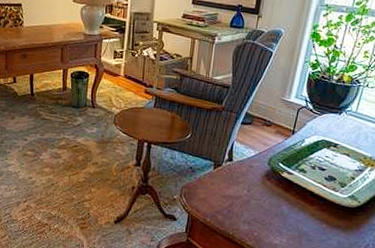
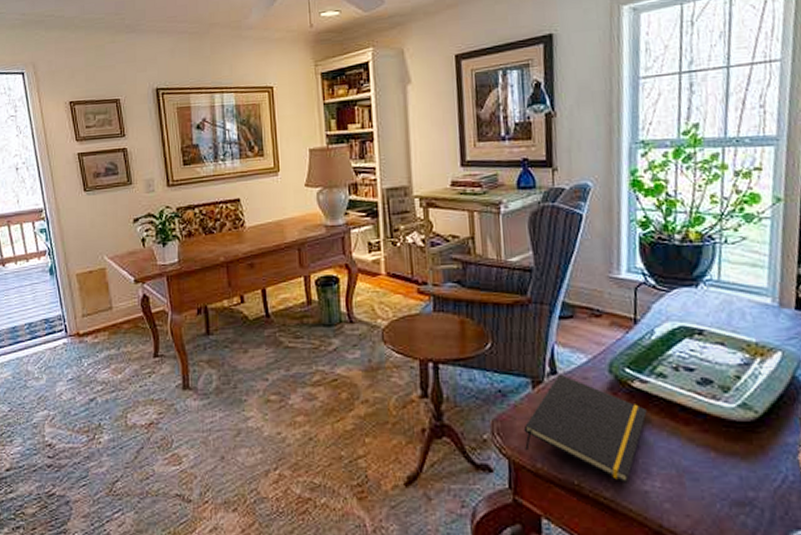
notepad: none [201,161,288,238] -> present [523,374,647,483]

